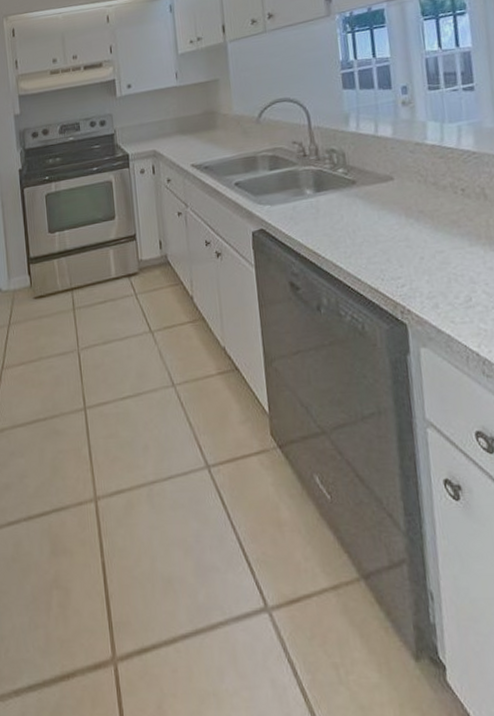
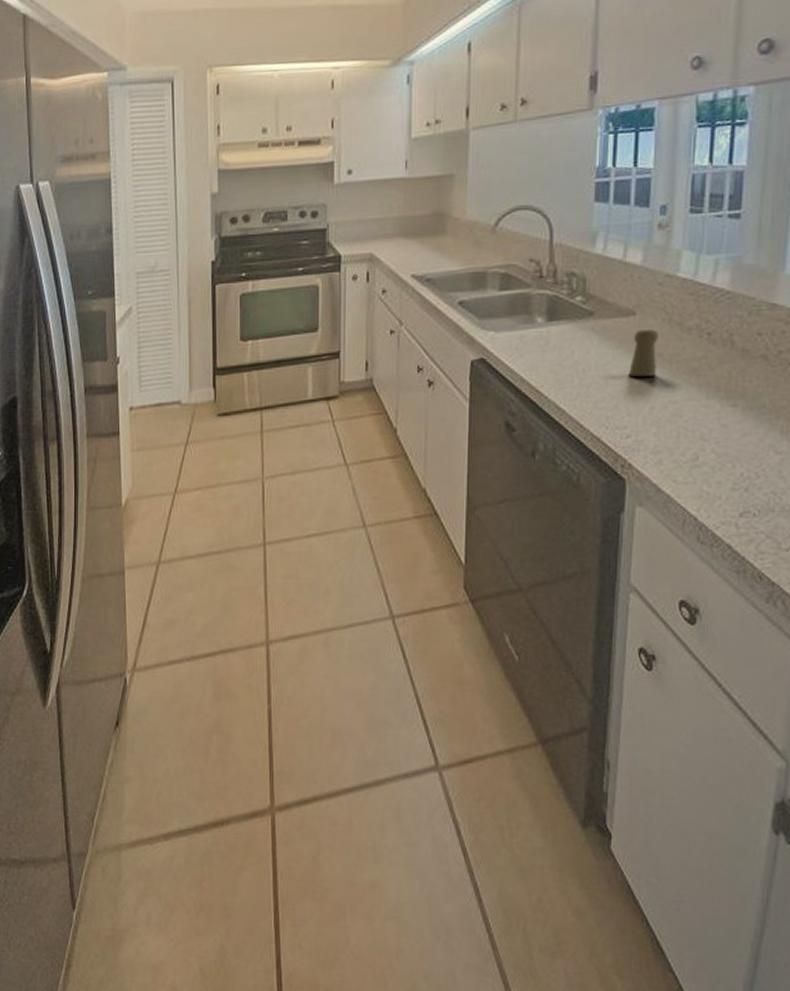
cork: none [394,190,420,233] -> present [629,328,658,377]

